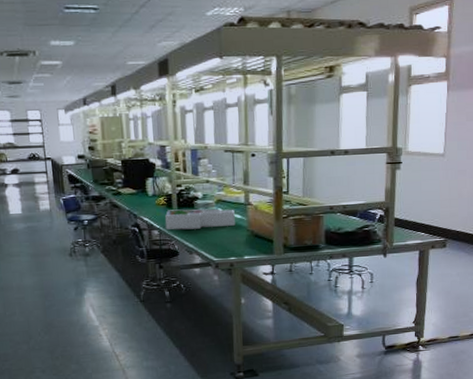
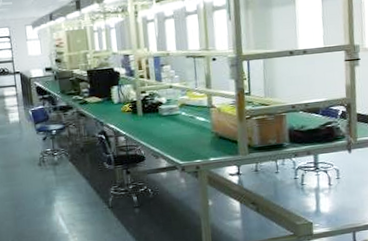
desk organizer: present [164,208,235,230] -> none [130,112,200,136]

